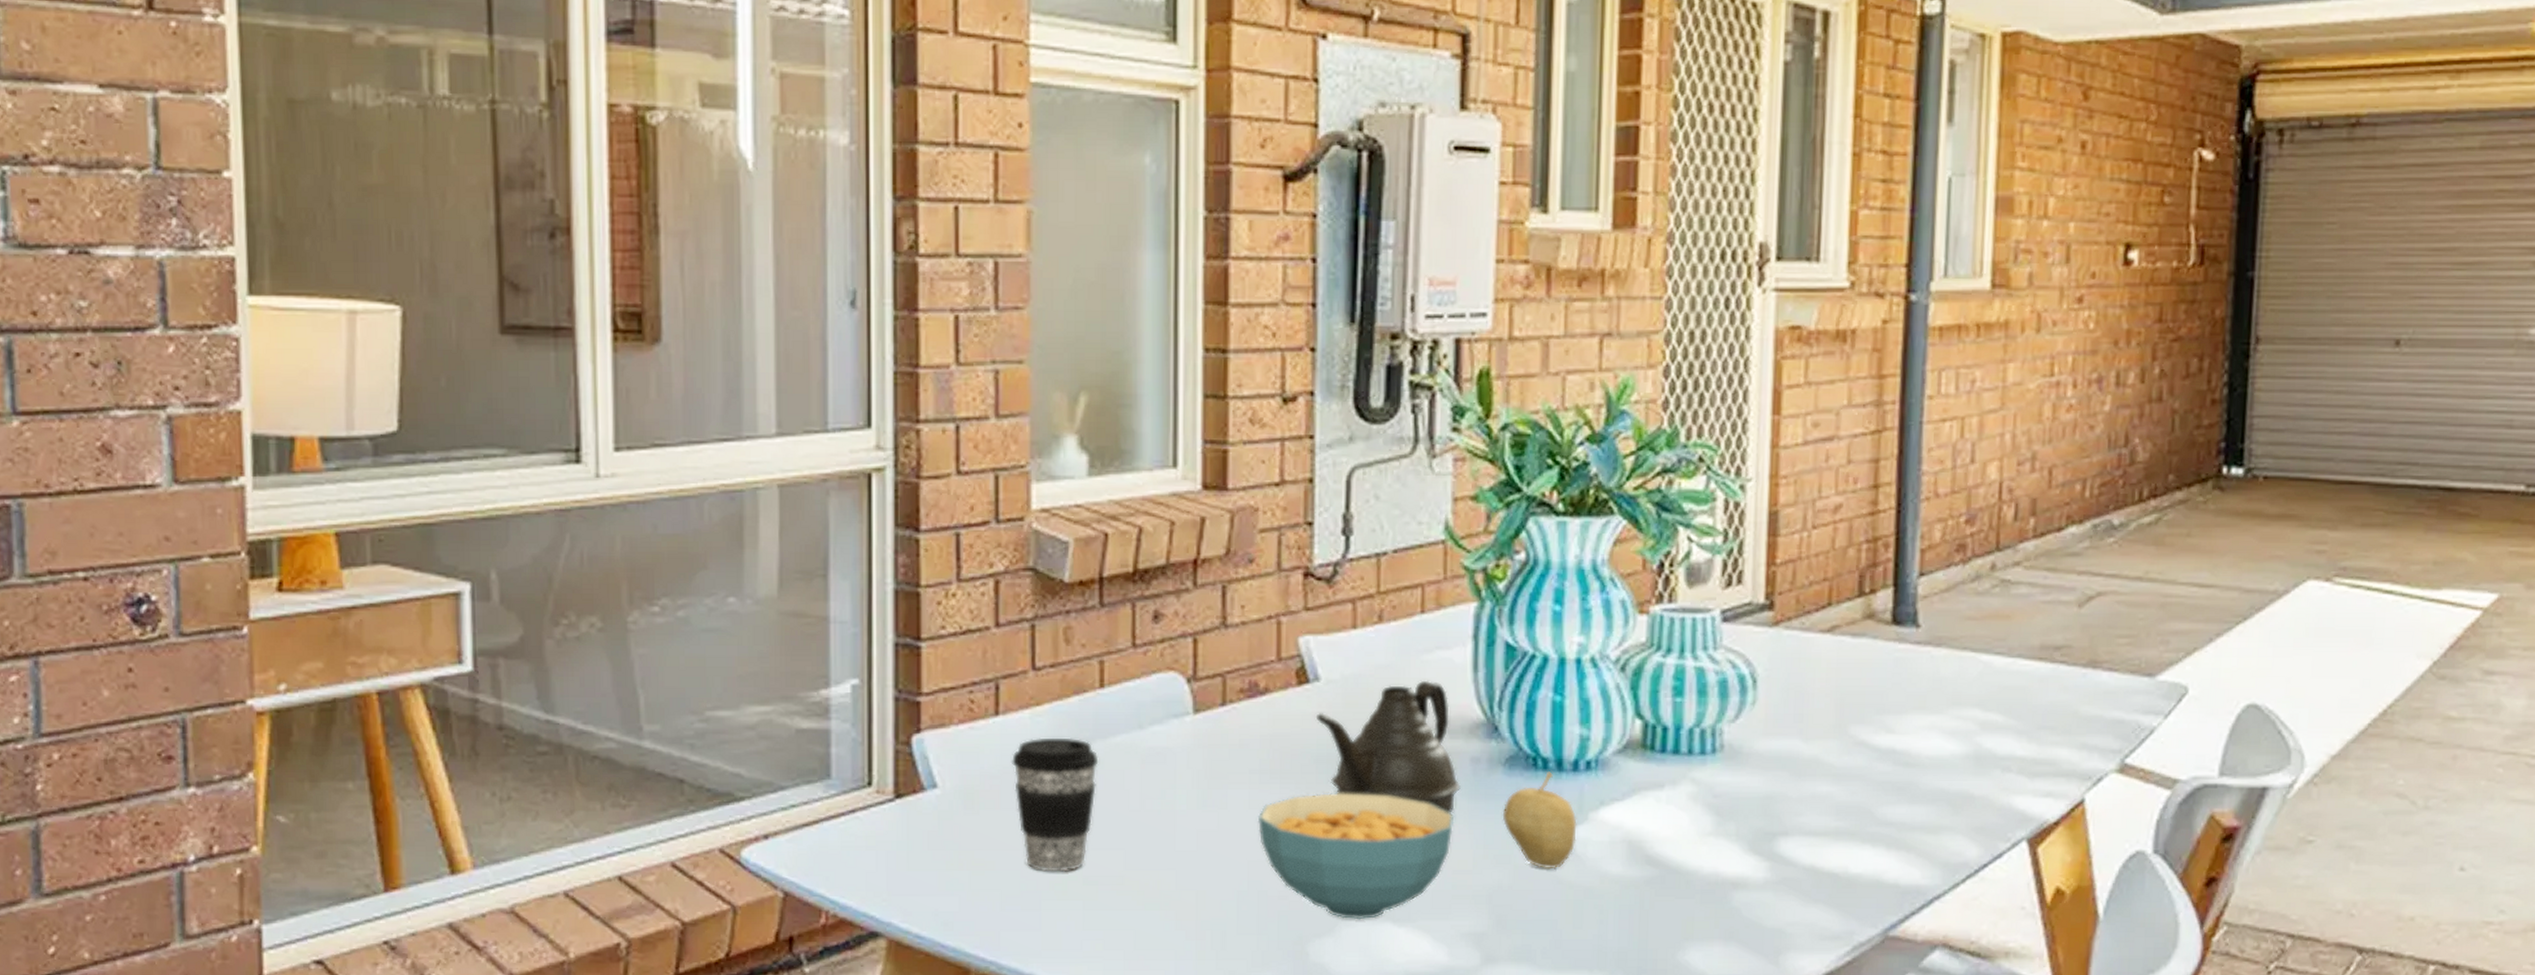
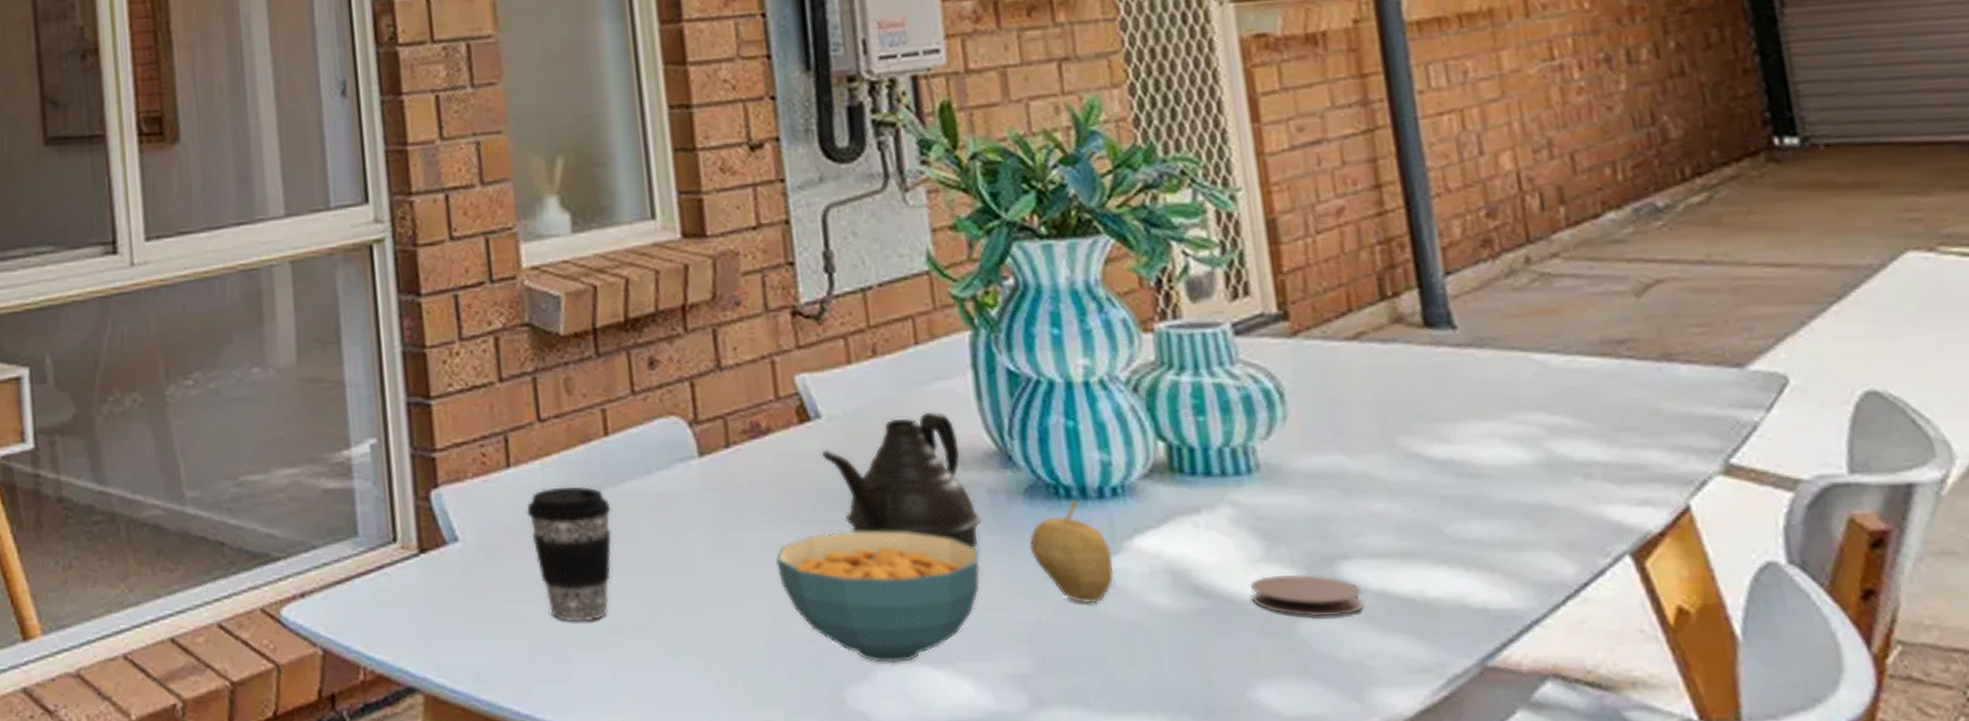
coaster: none [1696,848,1794,888] -> present [1250,574,1364,617]

